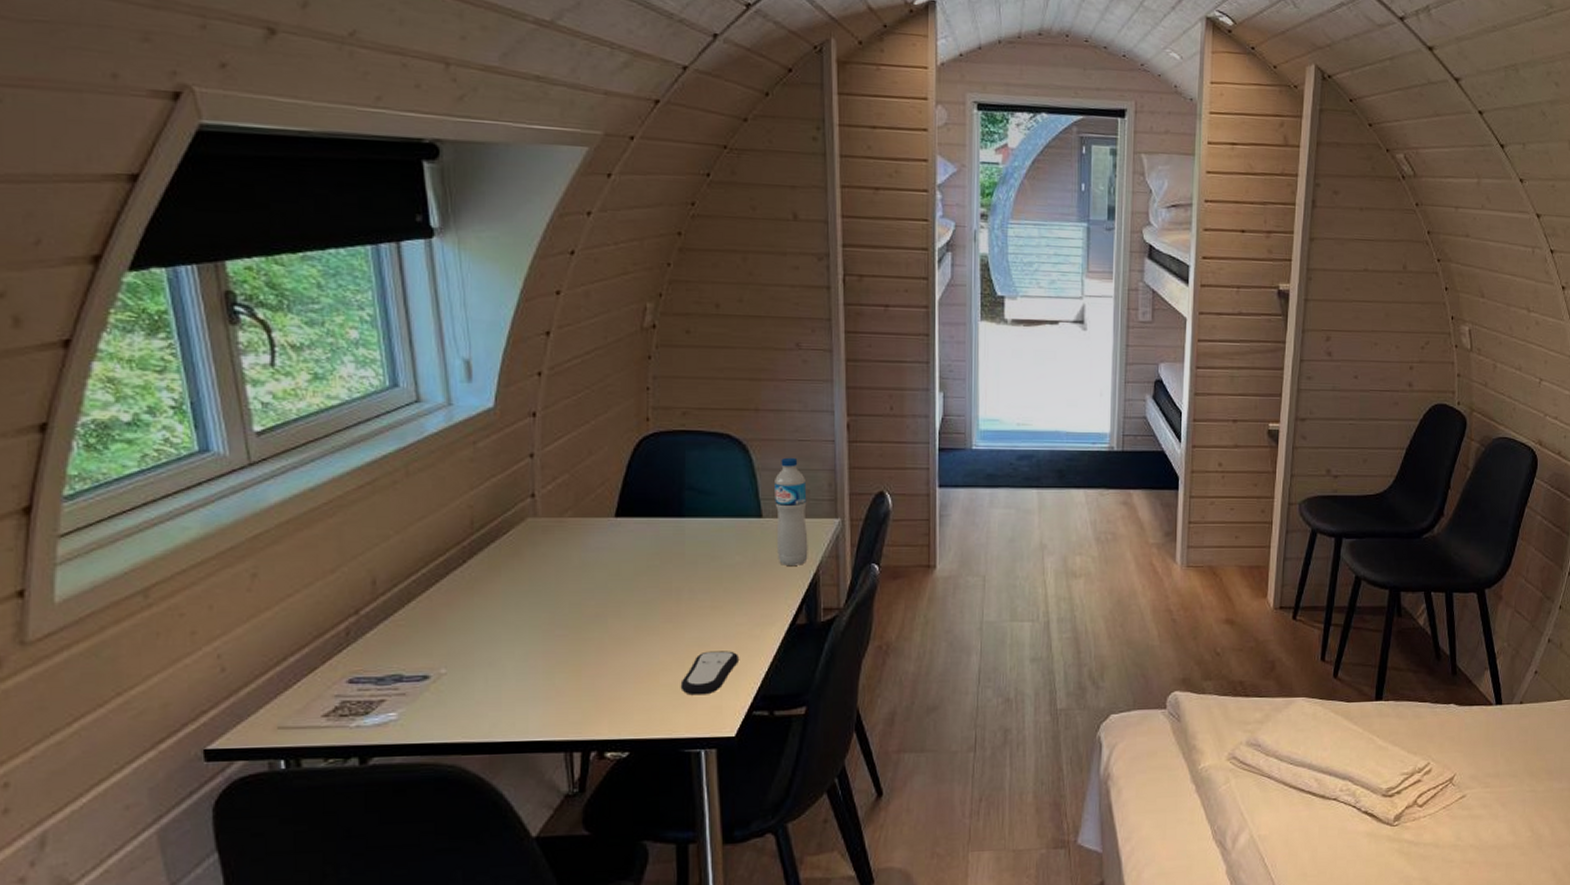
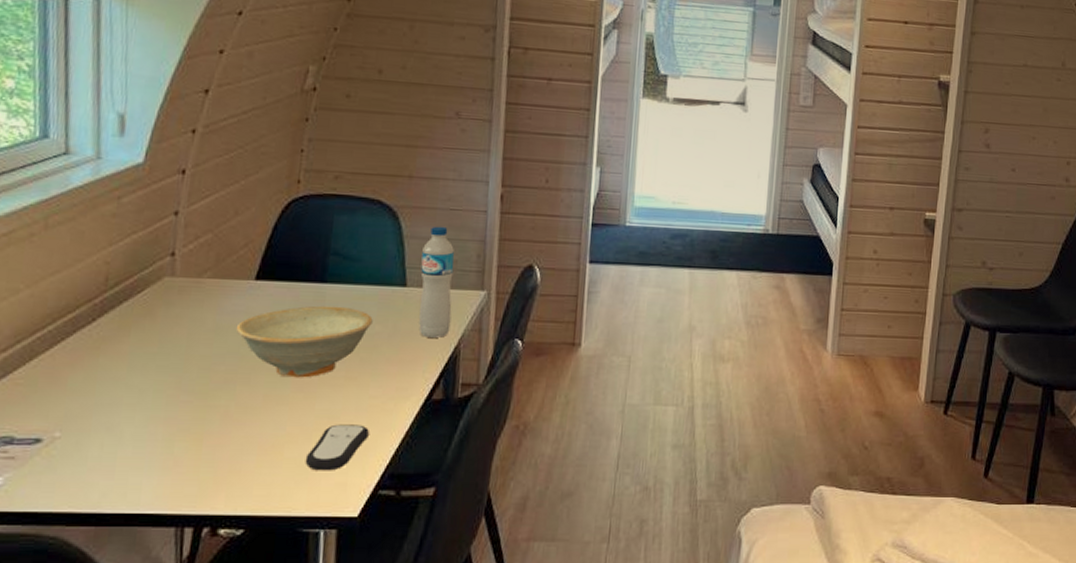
dish: none [601,539,733,609] -> present [236,305,373,378]

